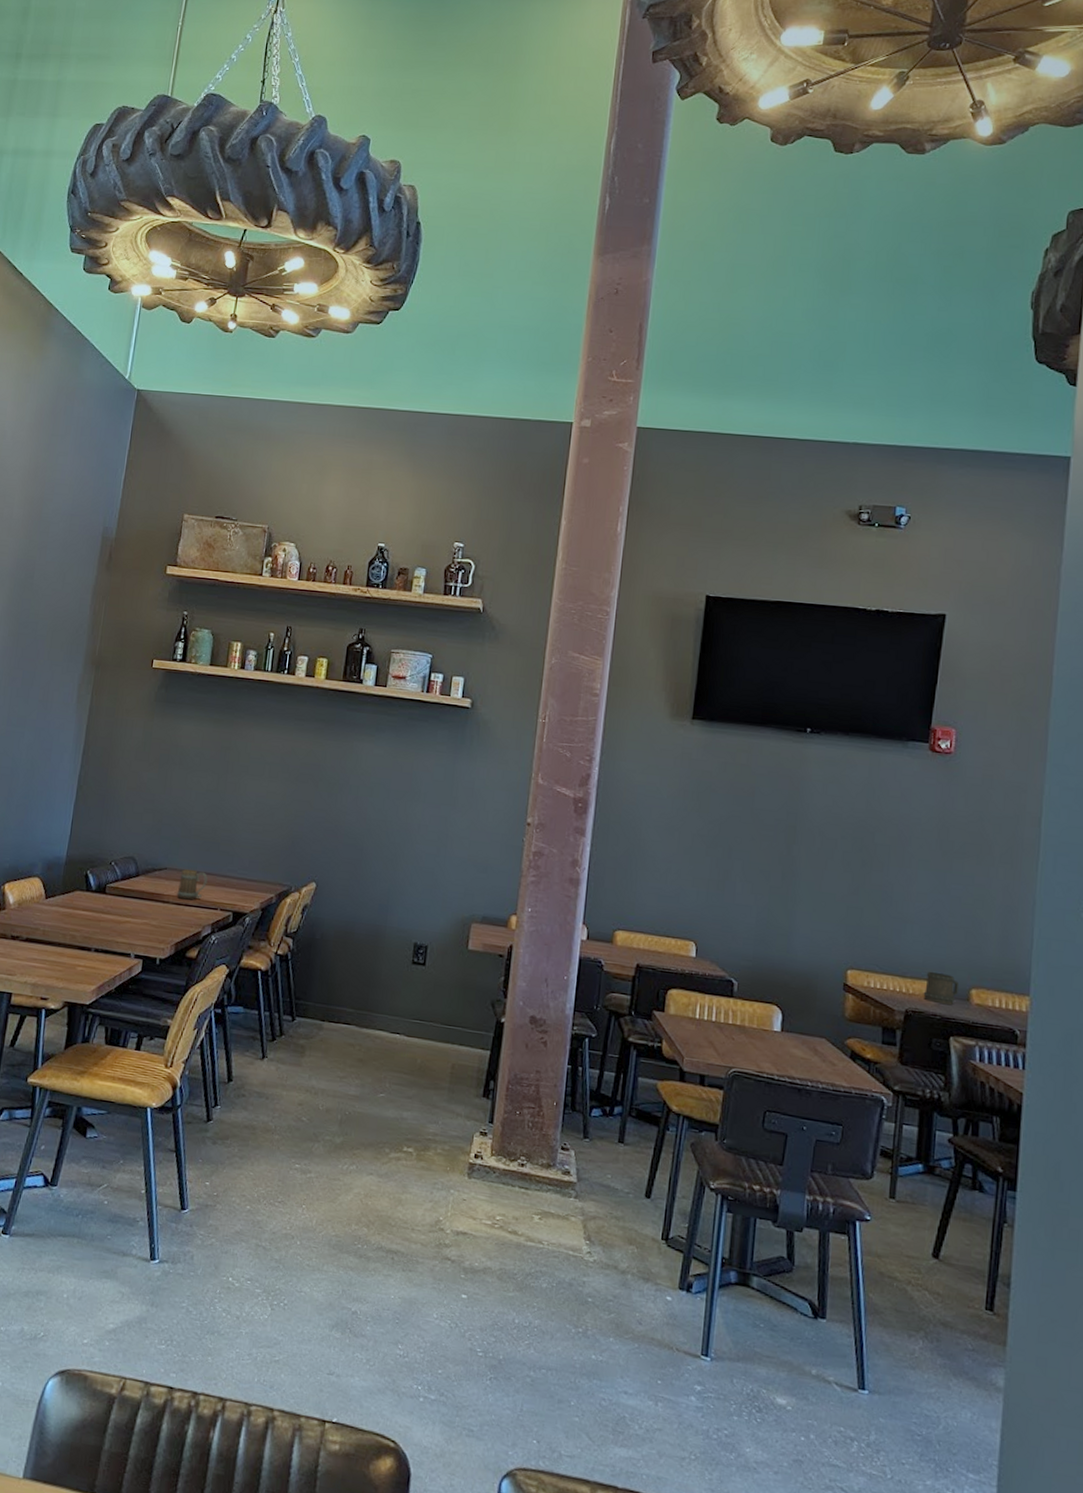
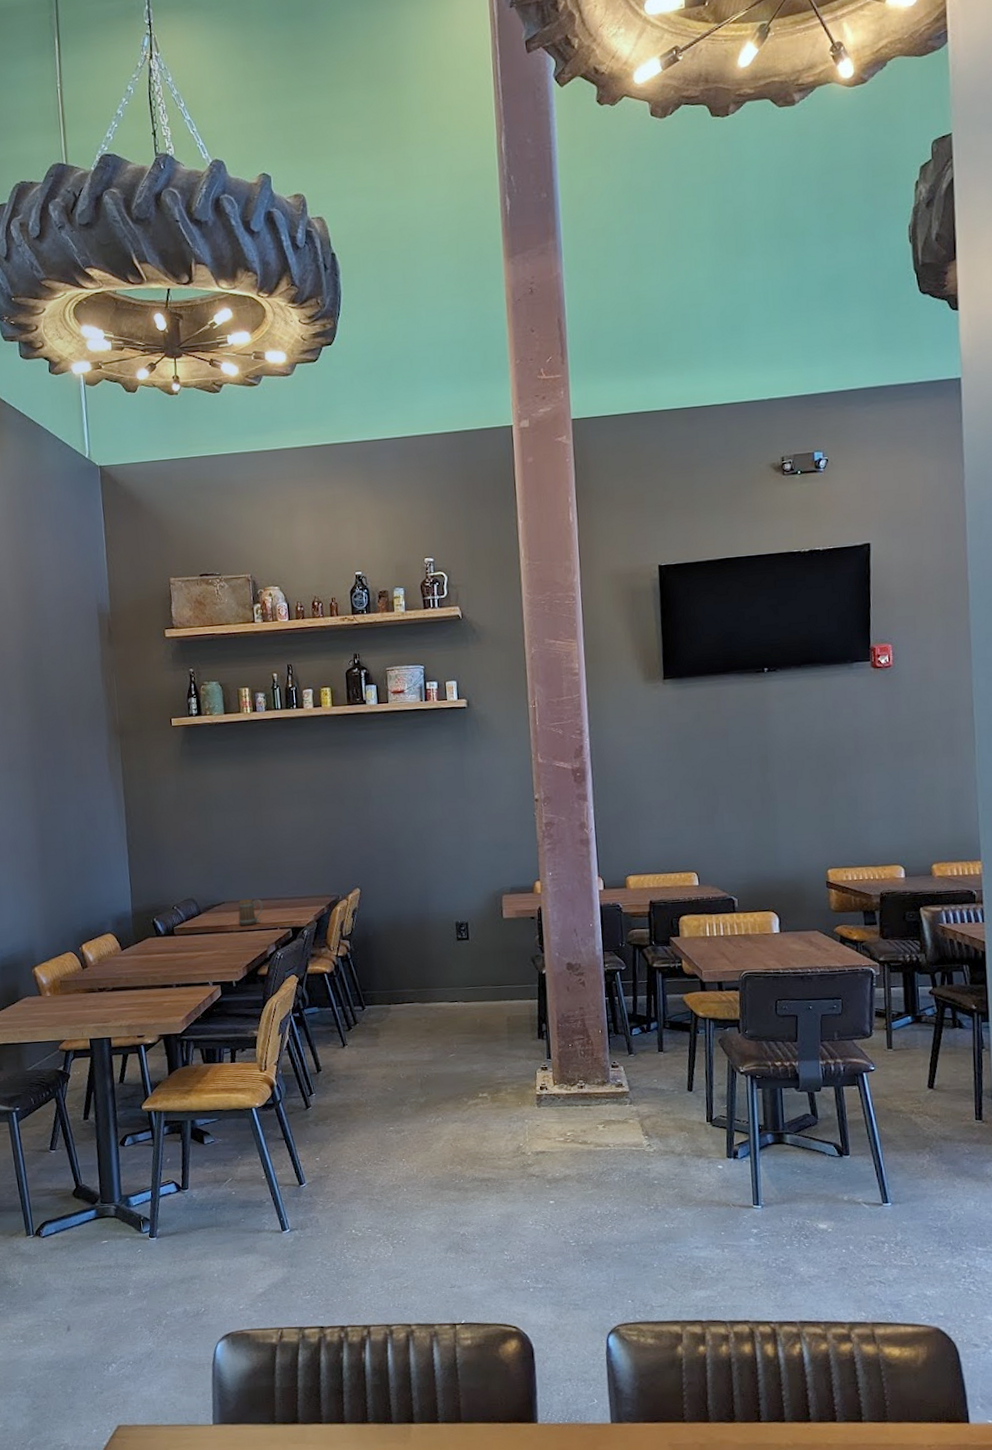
beer mug: present [923,971,959,1006] -> none [893,856,922,883]

